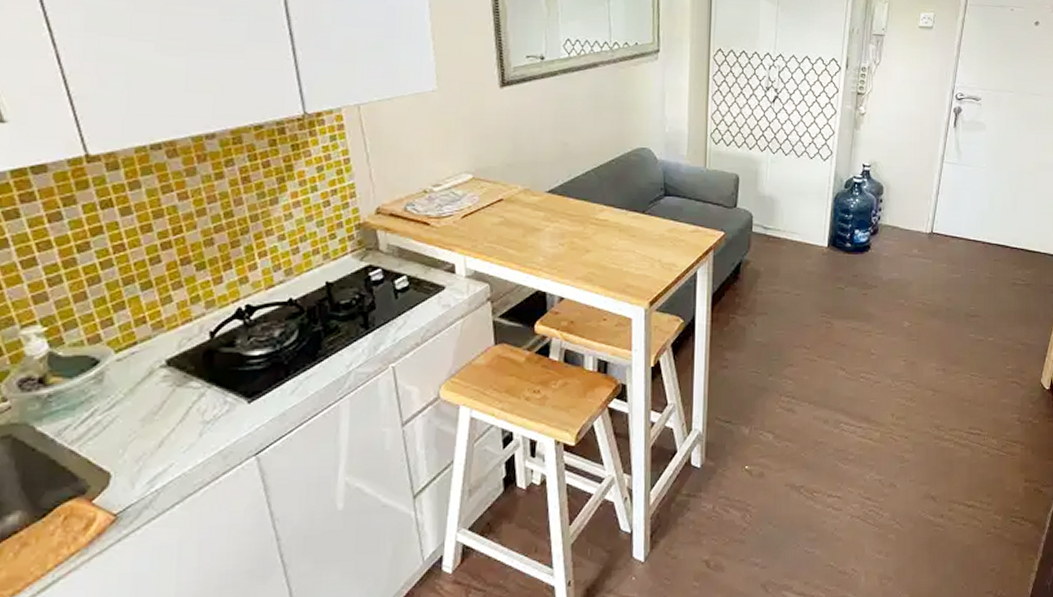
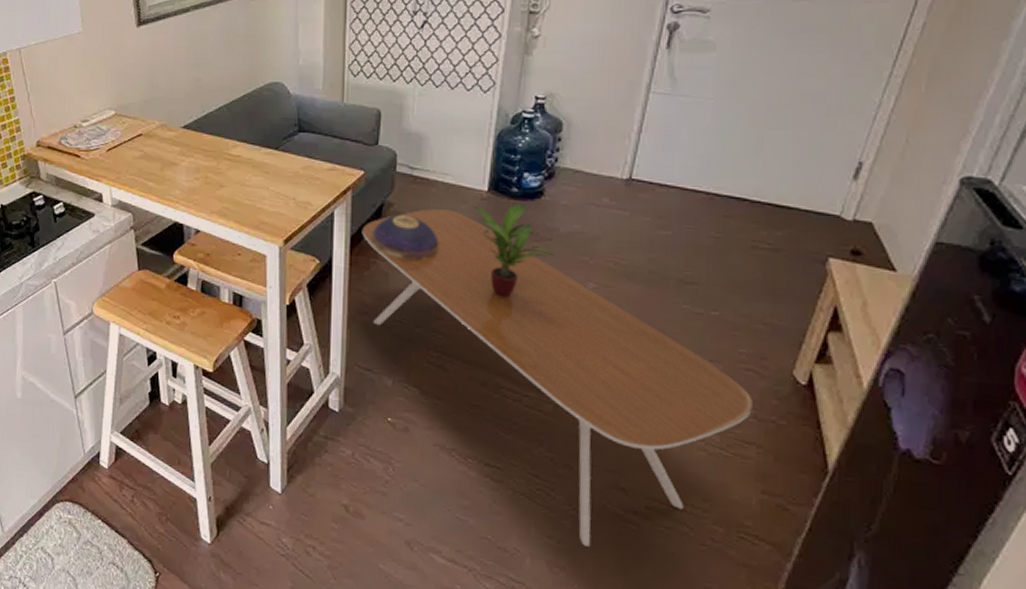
coffee table: none [722,265,1017,554] -> present [362,209,753,547]
decorative bowl: none [730,272,789,314] -> present [371,215,440,262]
potted plant: none [815,257,880,340] -> present [472,204,555,297]

